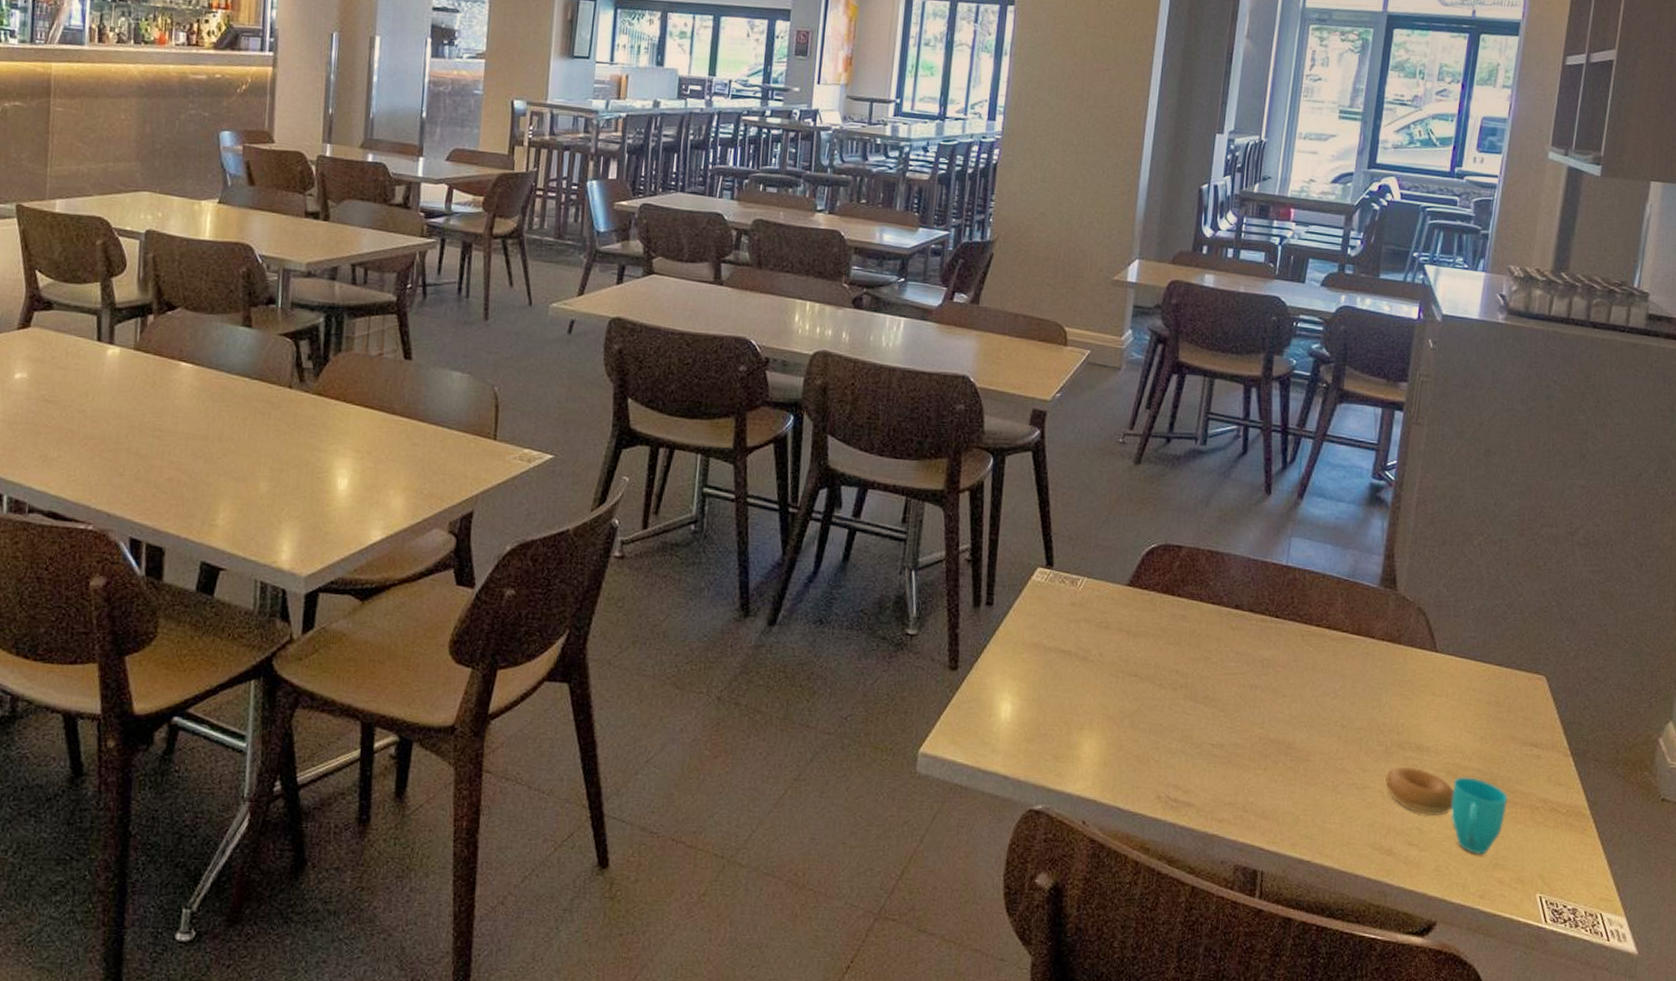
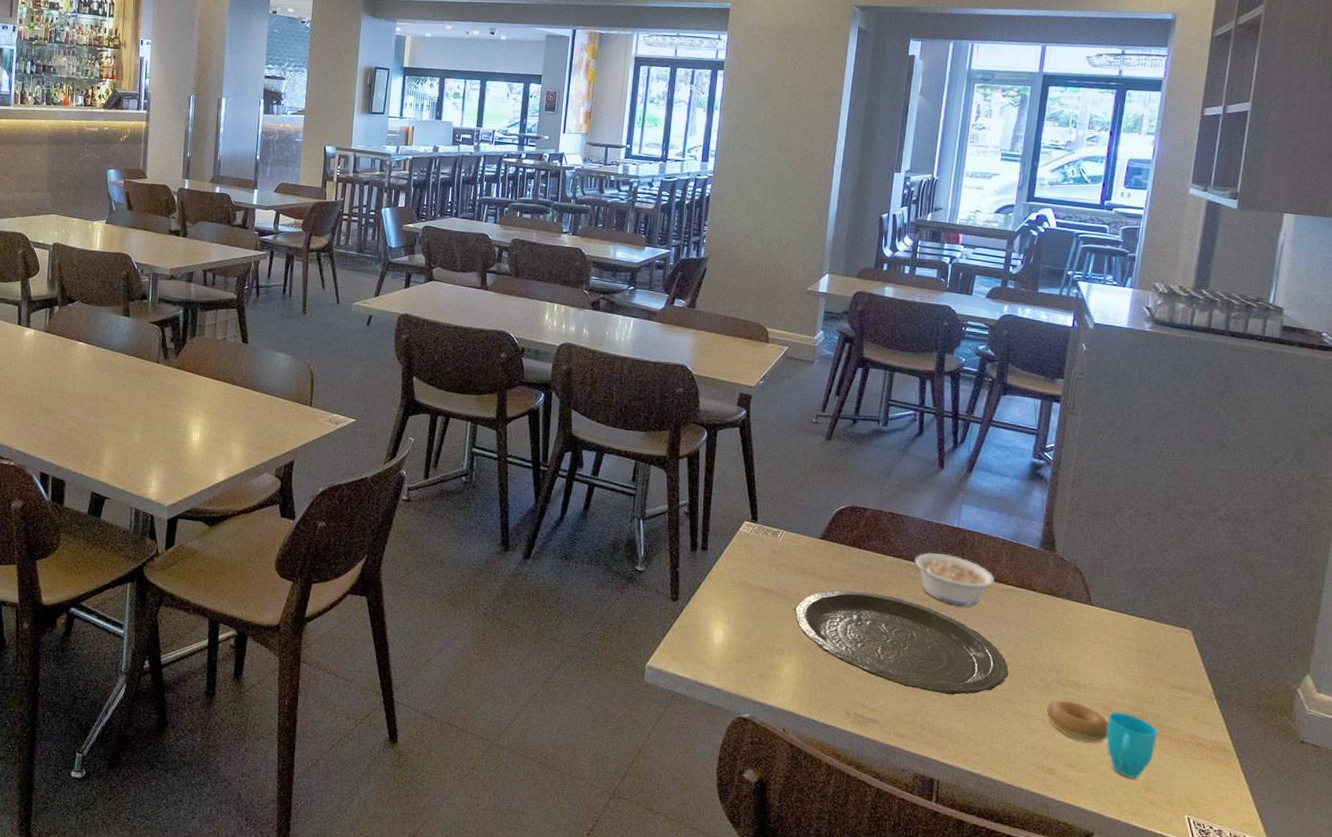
plate: none [1095,647,1344,768] -> present [793,590,1009,696]
legume: none [1235,597,1328,661] -> present [913,553,995,607]

